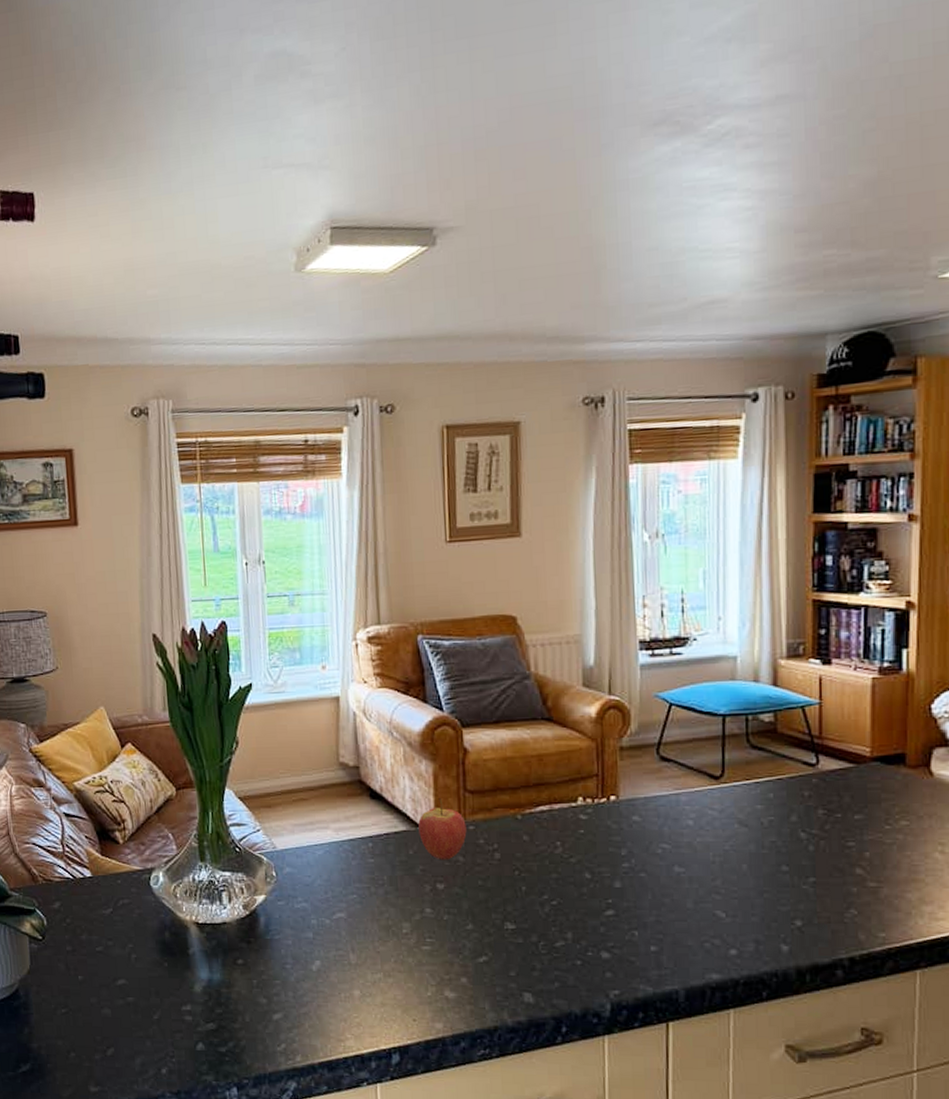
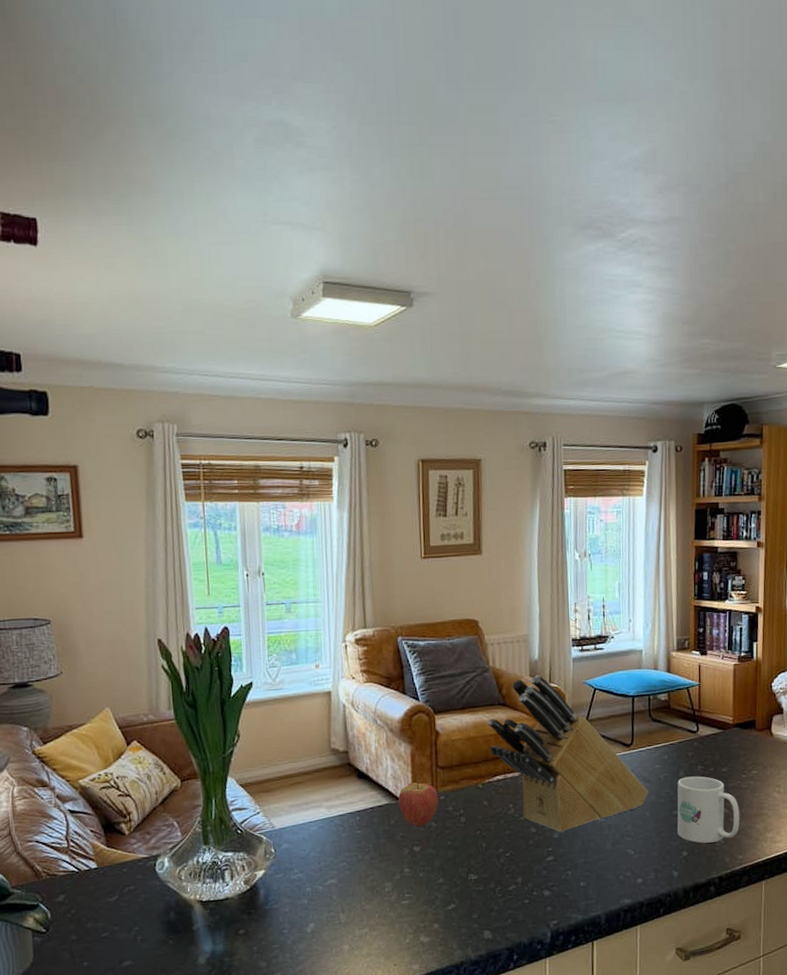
knife block: none [528,684,747,882] -> present [488,675,649,833]
mug: none [787,823,882,912] -> present [677,776,740,843]

